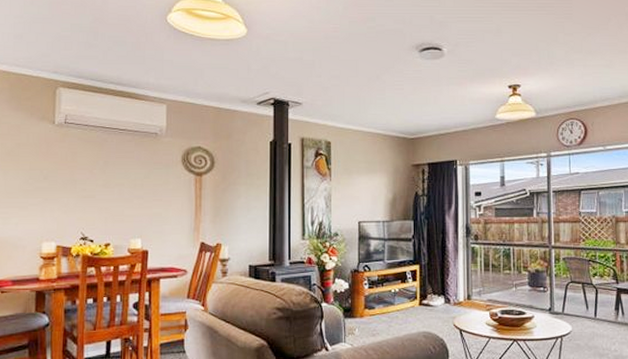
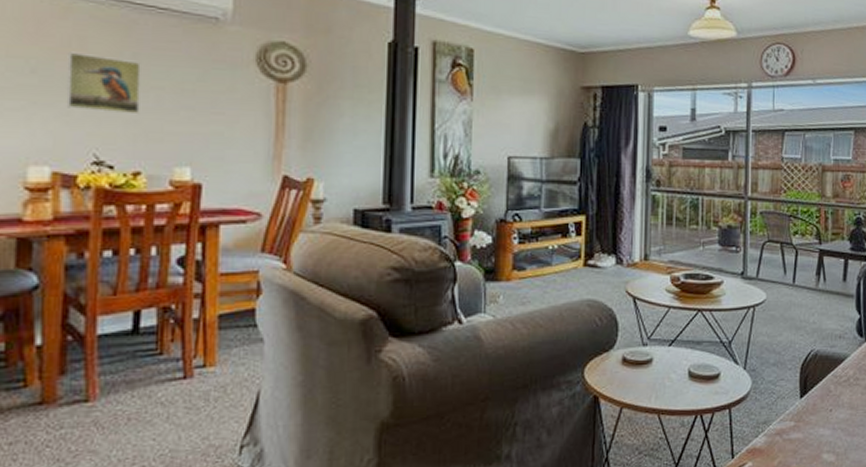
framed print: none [64,163,109,204] -> present [66,51,141,115]

